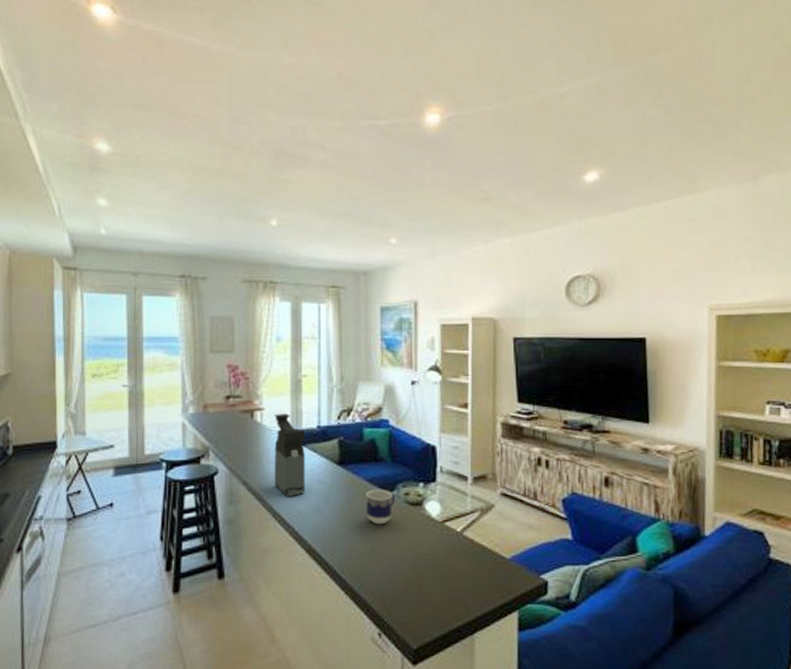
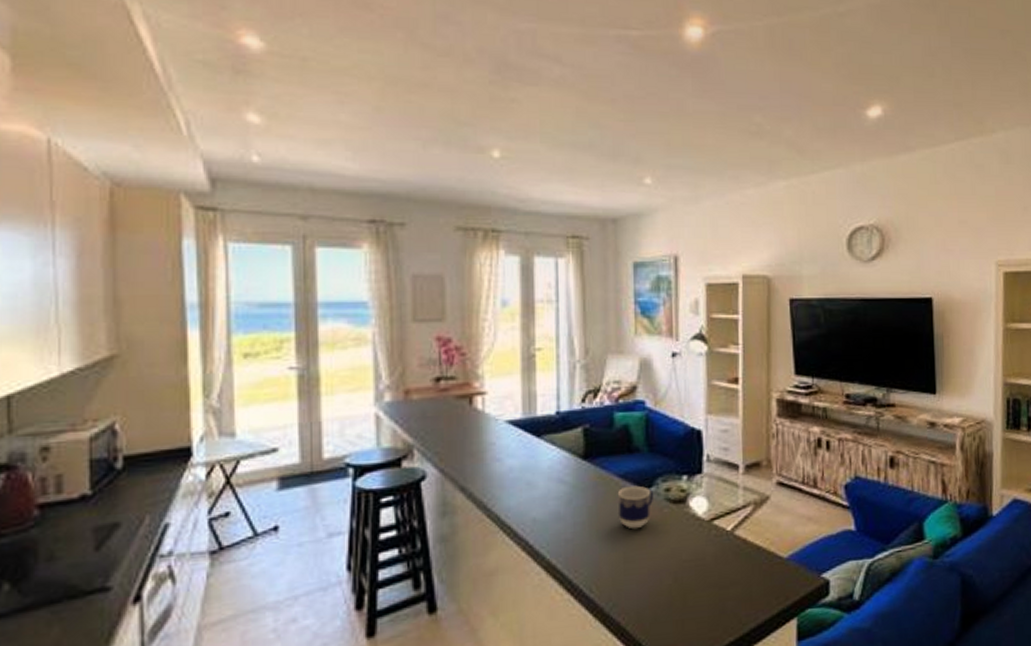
coffee maker: present [274,414,305,496] -> none [500,398,542,502]

